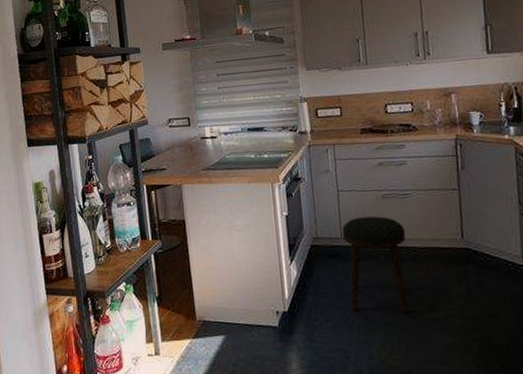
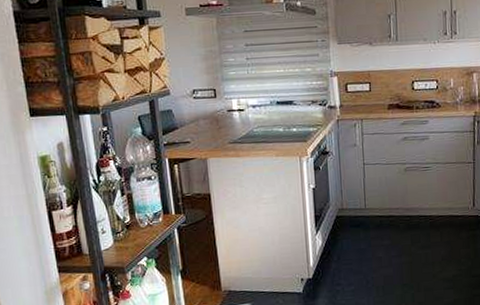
stool: present [341,216,410,313] -> none [366,188,425,276]

